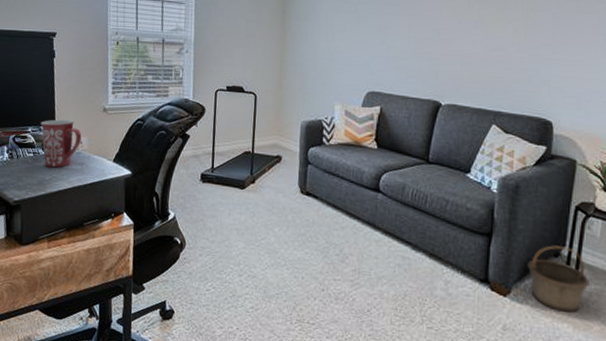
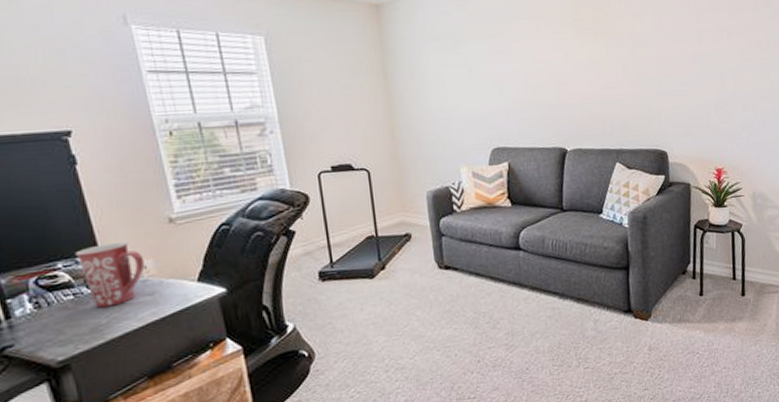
basket: present [527,245,590,313] -> none [661,263,713,321]

